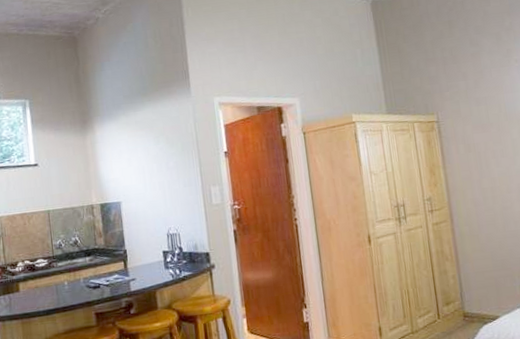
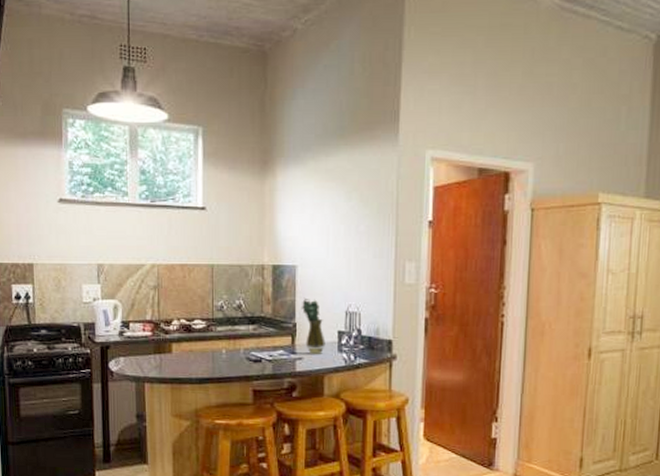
vase: none [128,227,154,274] -> present [301,297,325,354]

